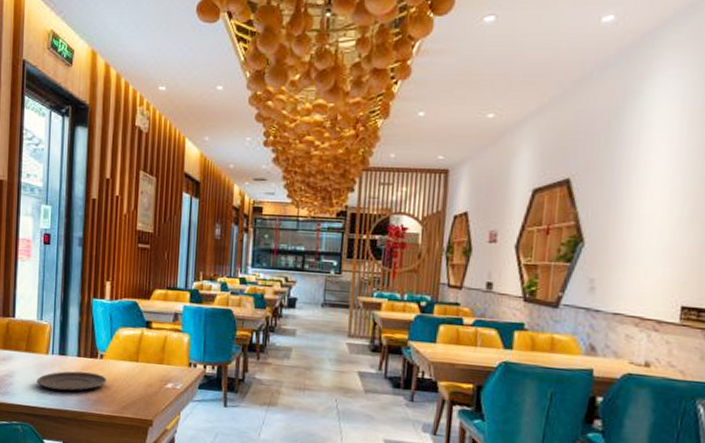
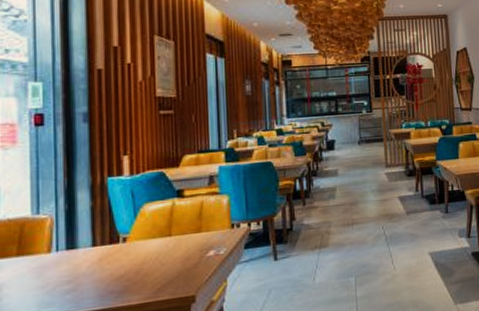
plate: present [36,371,107,392] -> none [36,260,134,294]

